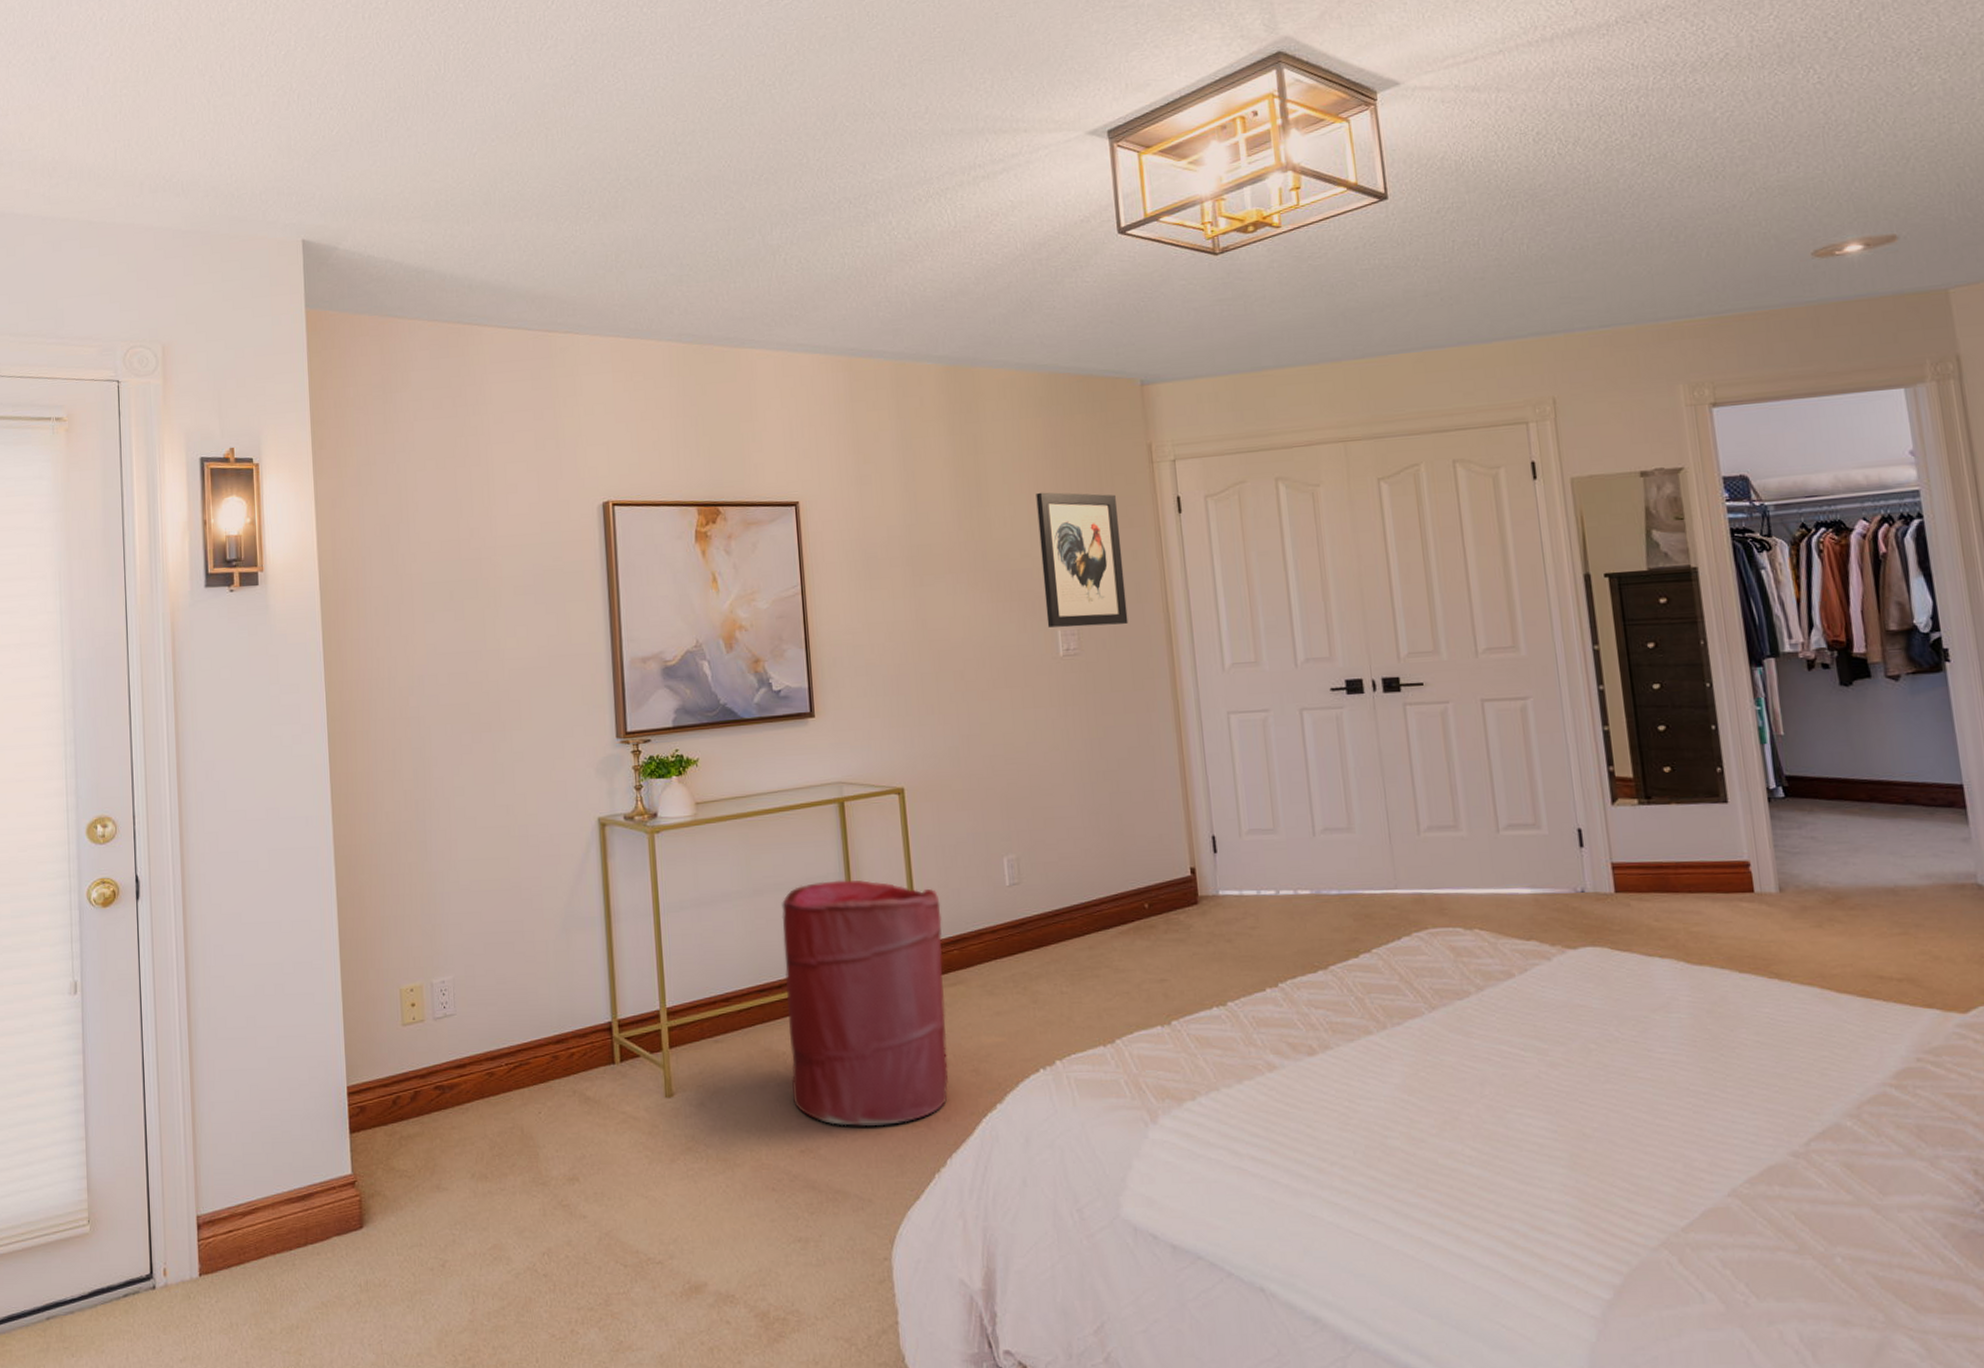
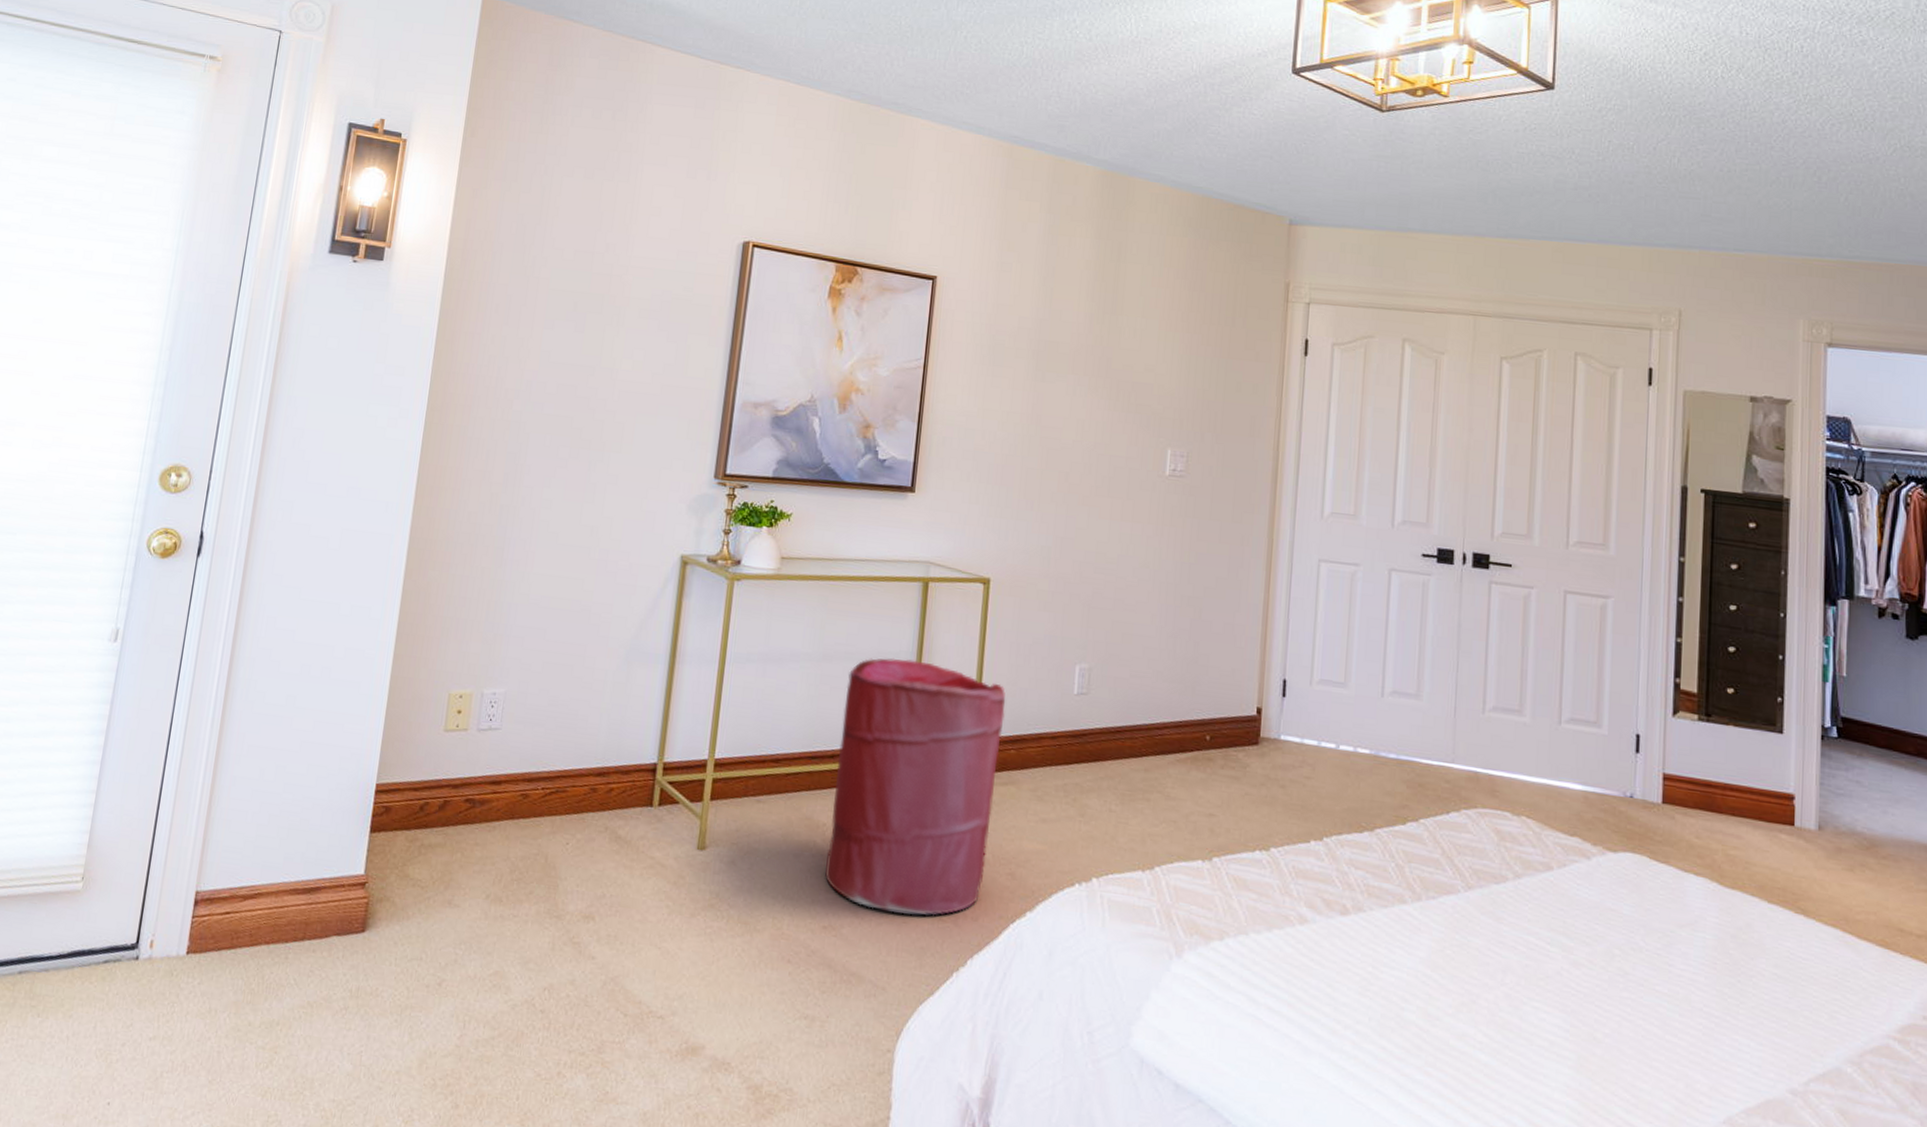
wall art: present [1036,492,1129,628] -> none [1158,310,1246,455]

